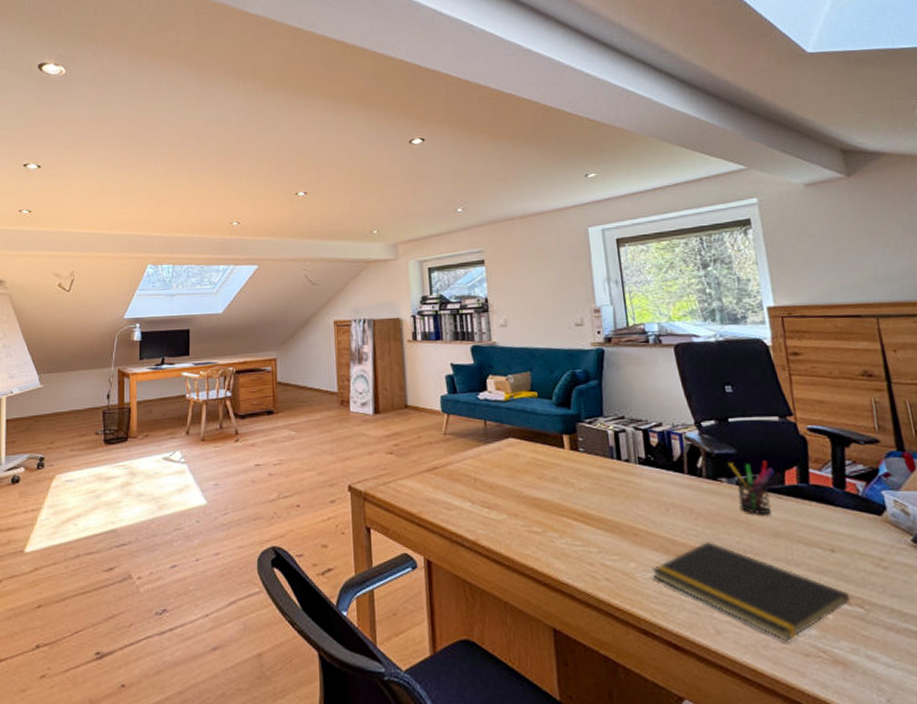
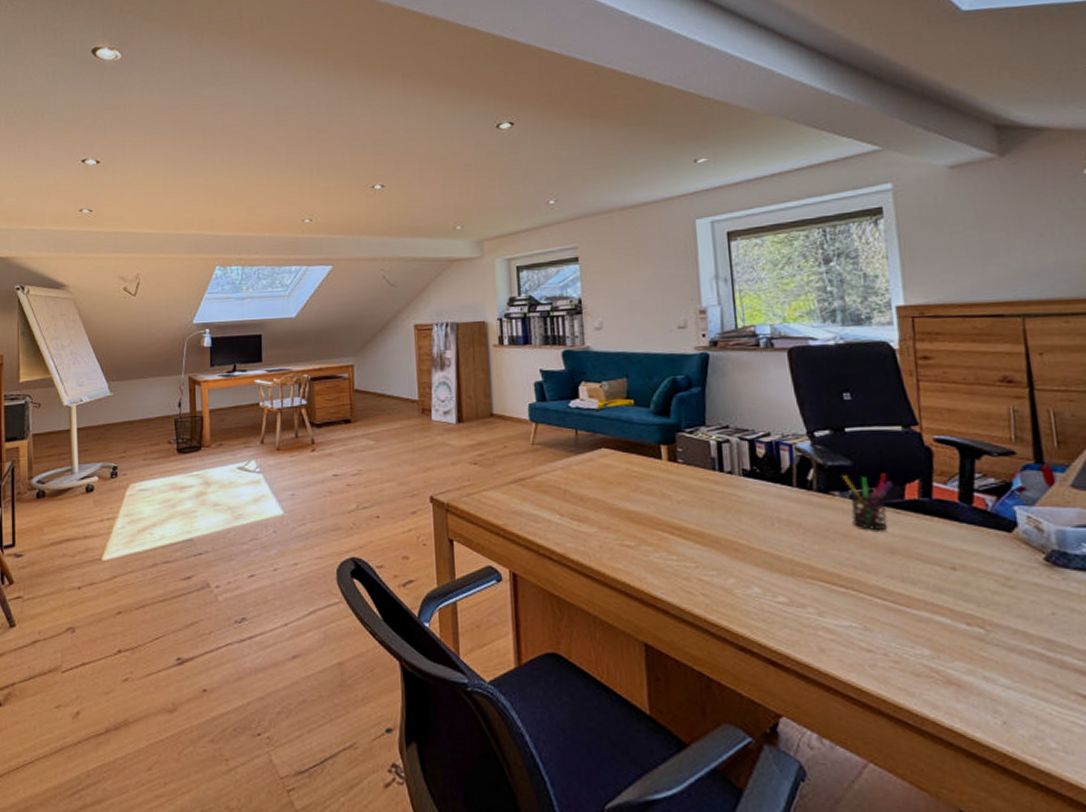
notepad: present [651,542,851,641] -> none [752,558,970,661]

